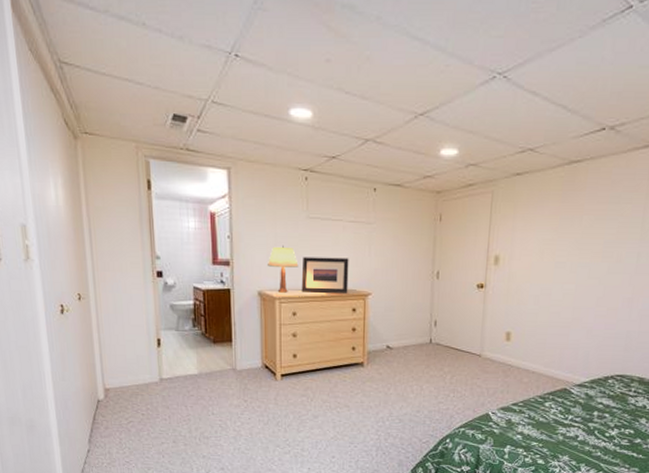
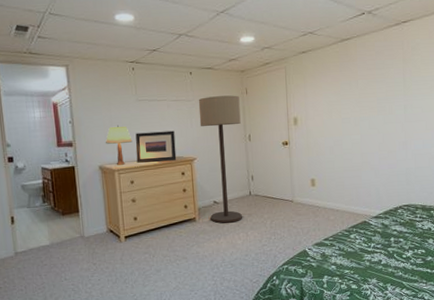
floor lamp: none [379,220,431,373] -> present [198,95,242,224]

